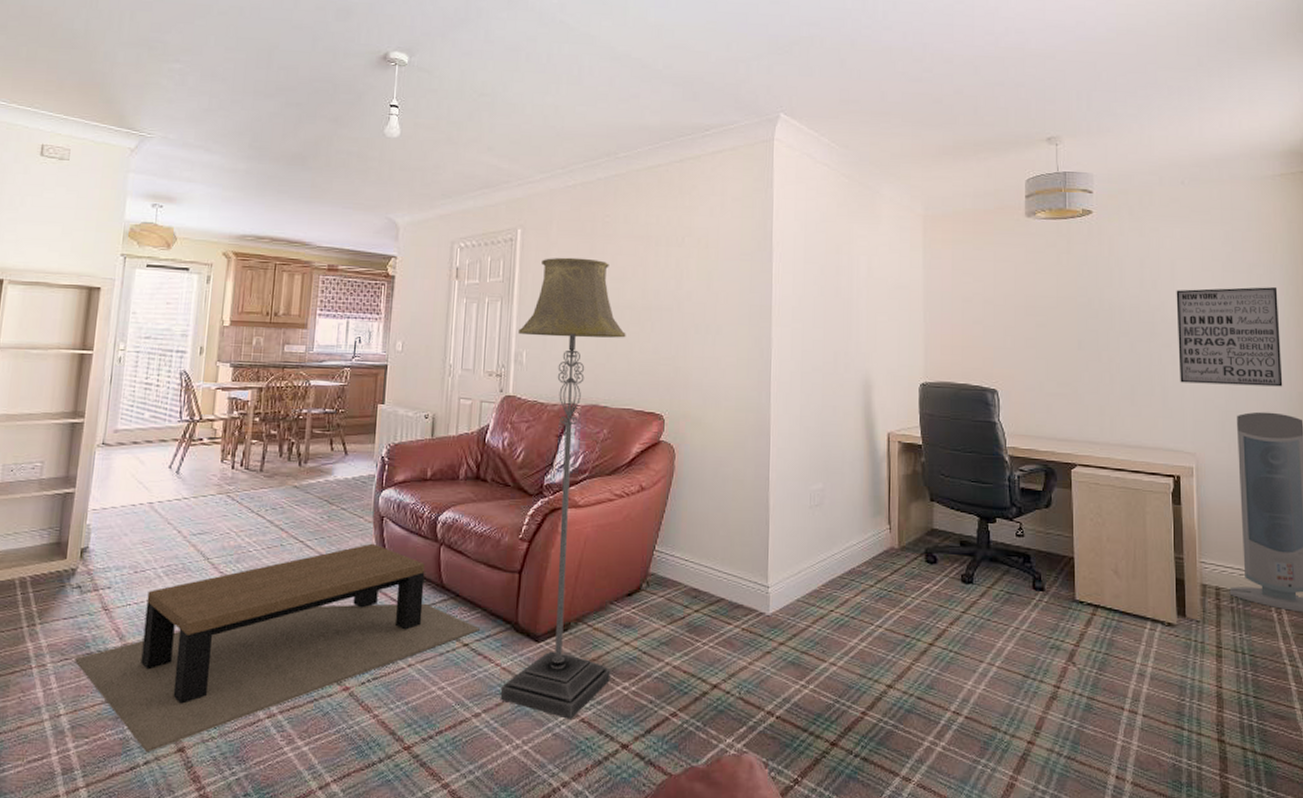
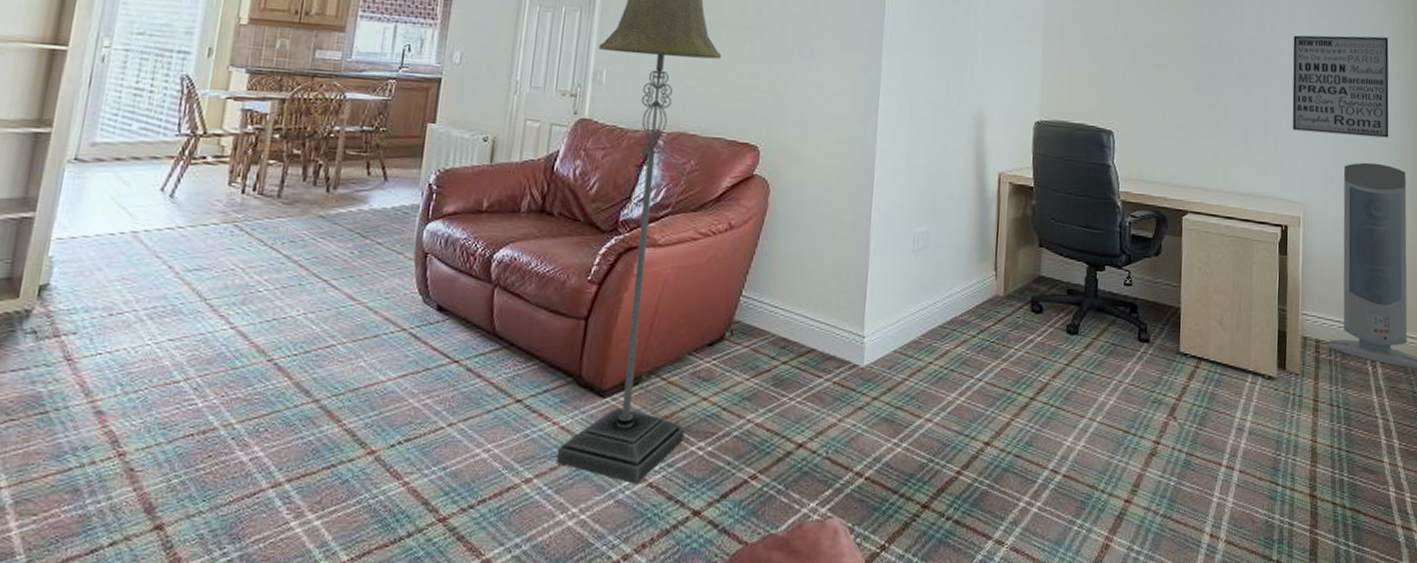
coffee table: present [75,543,480,753] -> none [24,284,536,532]

